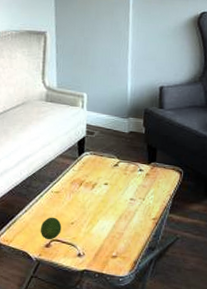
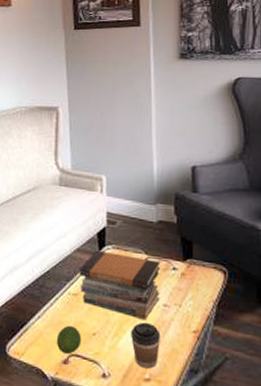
book stack: none [61,156,130,211] -> present [79,250,161,321]
coffee cup: none [102,212,127,248] -> present [130,322,161,369]

